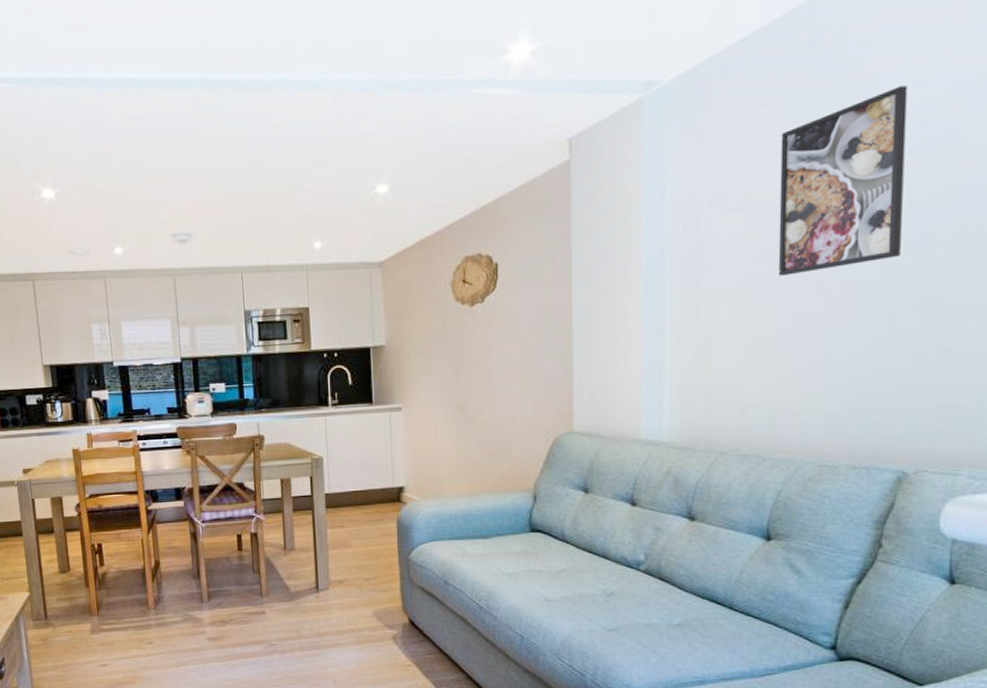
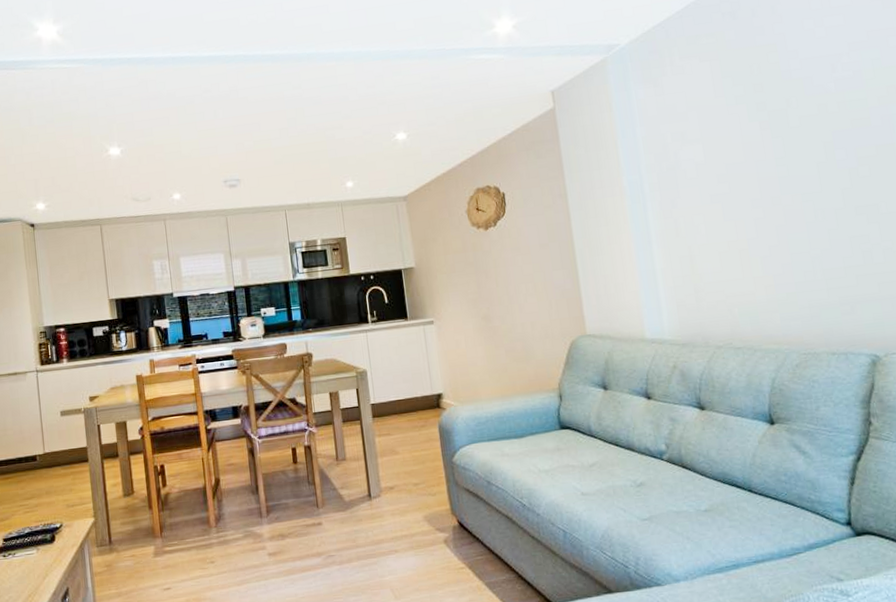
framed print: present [778,85,908,276] -> none [721,41,835,193]

